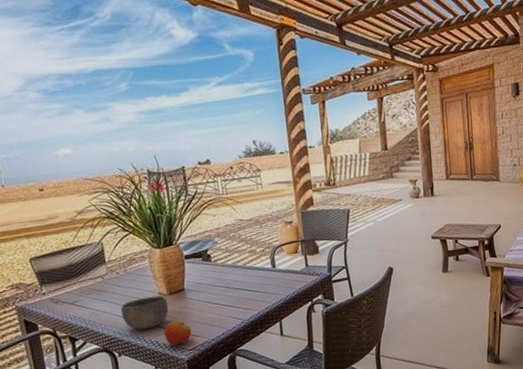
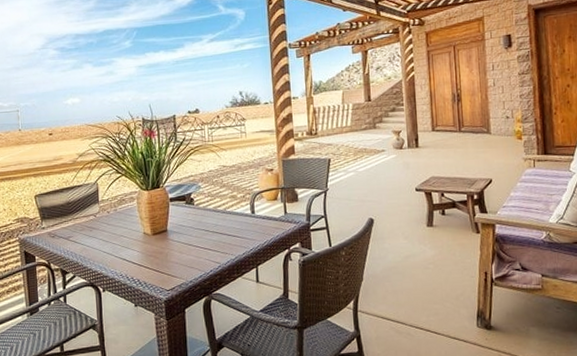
bowl: present [120,295,169,330] -> none [108,235,152,268]
apple: present [163,320,192,346] -> none [145,260,171,285]

